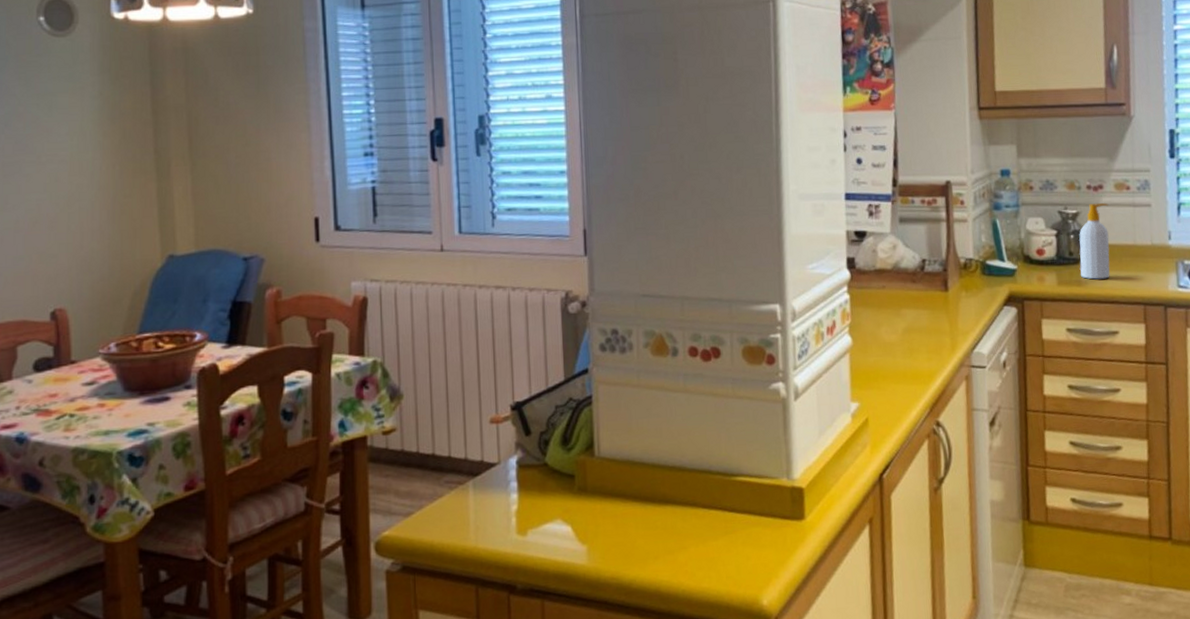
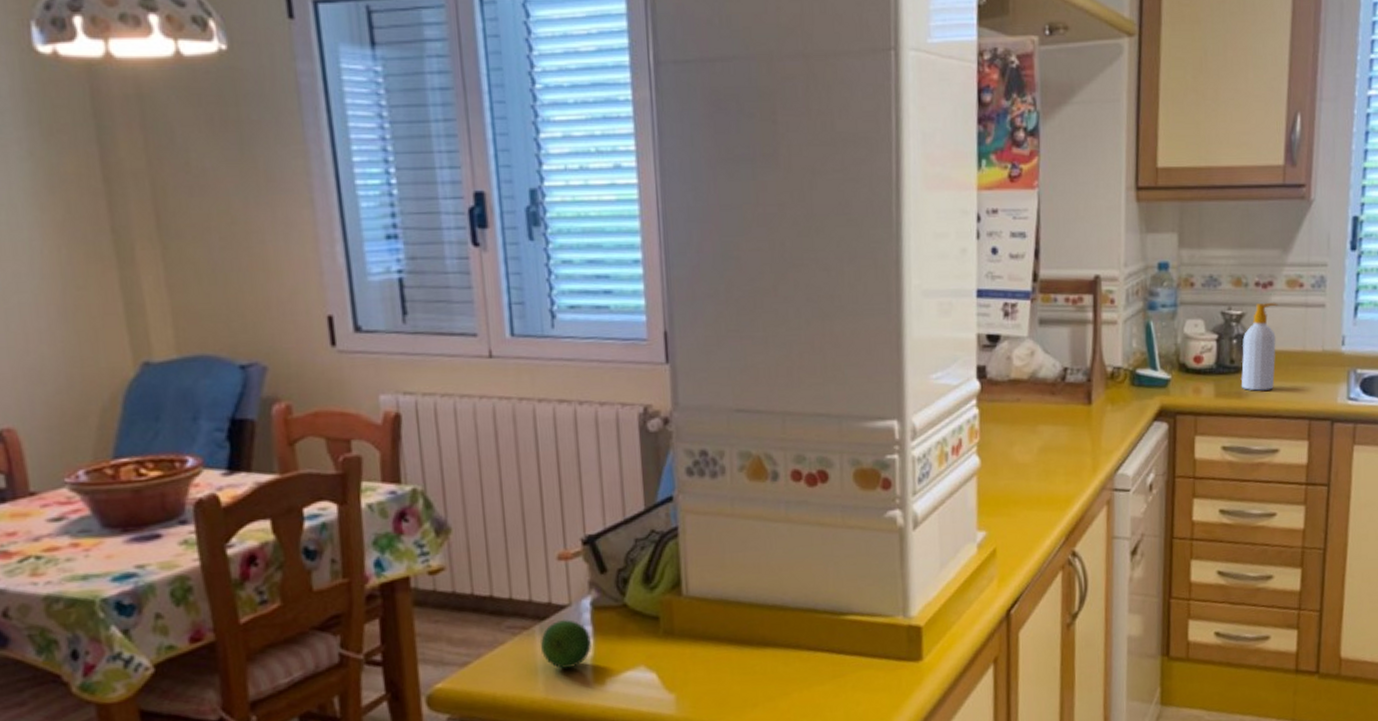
fruit: none [473,475,516,520] -> present [541,619,591,668]

